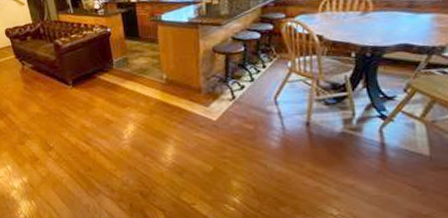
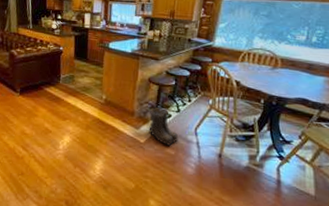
boots: none [219,78,257,120] -> present [149,107,179,146]

